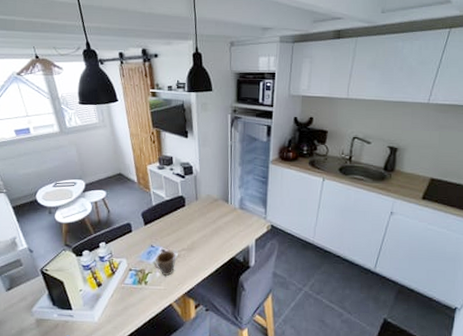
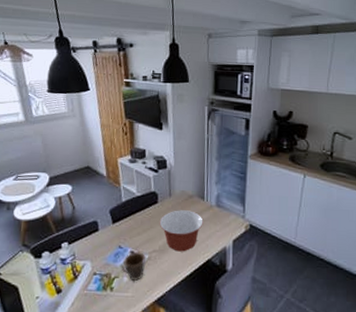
mixing bowl: none [187,212,228,250] -> present [159,210,204,252]

